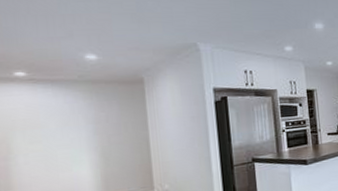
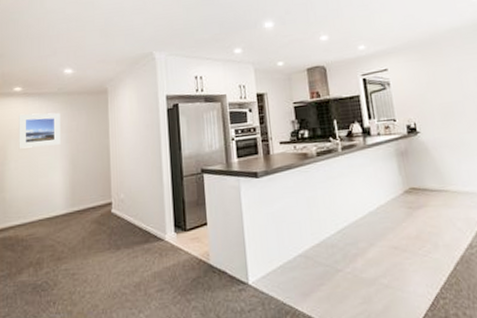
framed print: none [24,102,87,142] -> present [19,112,61,149]

